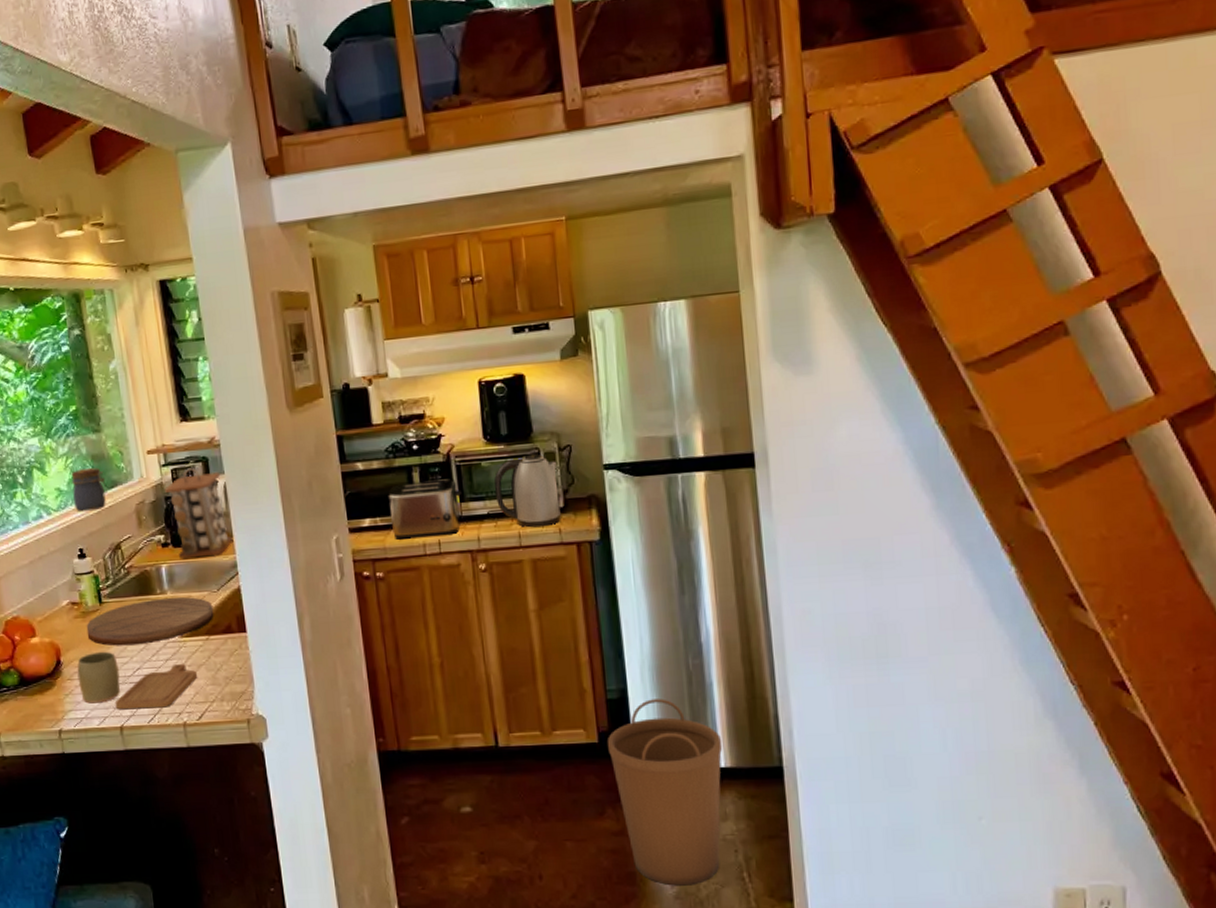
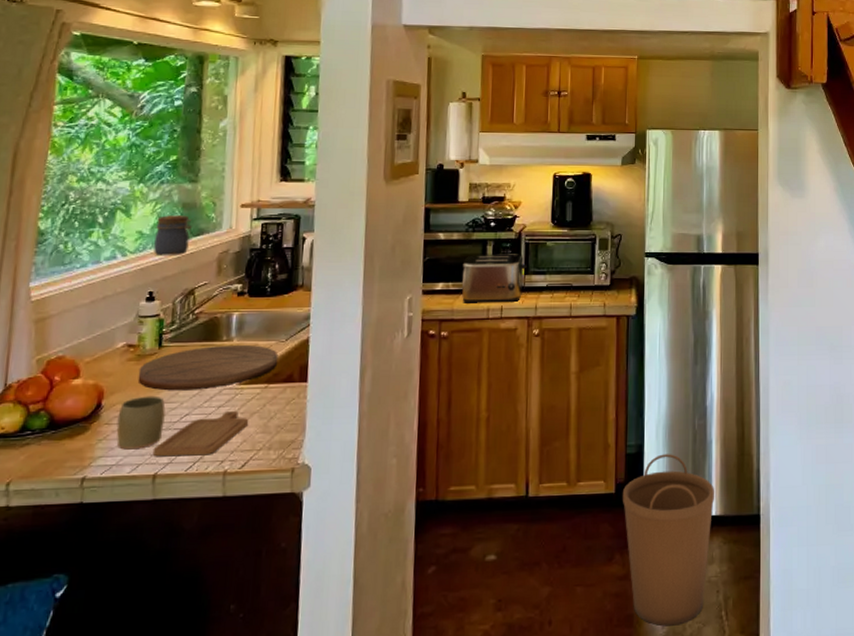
spice rack: present [165,468,233,559] -> none [252,224,311,308]
kettle: present [494,453,561,528] -> none [555,239,608,301]

